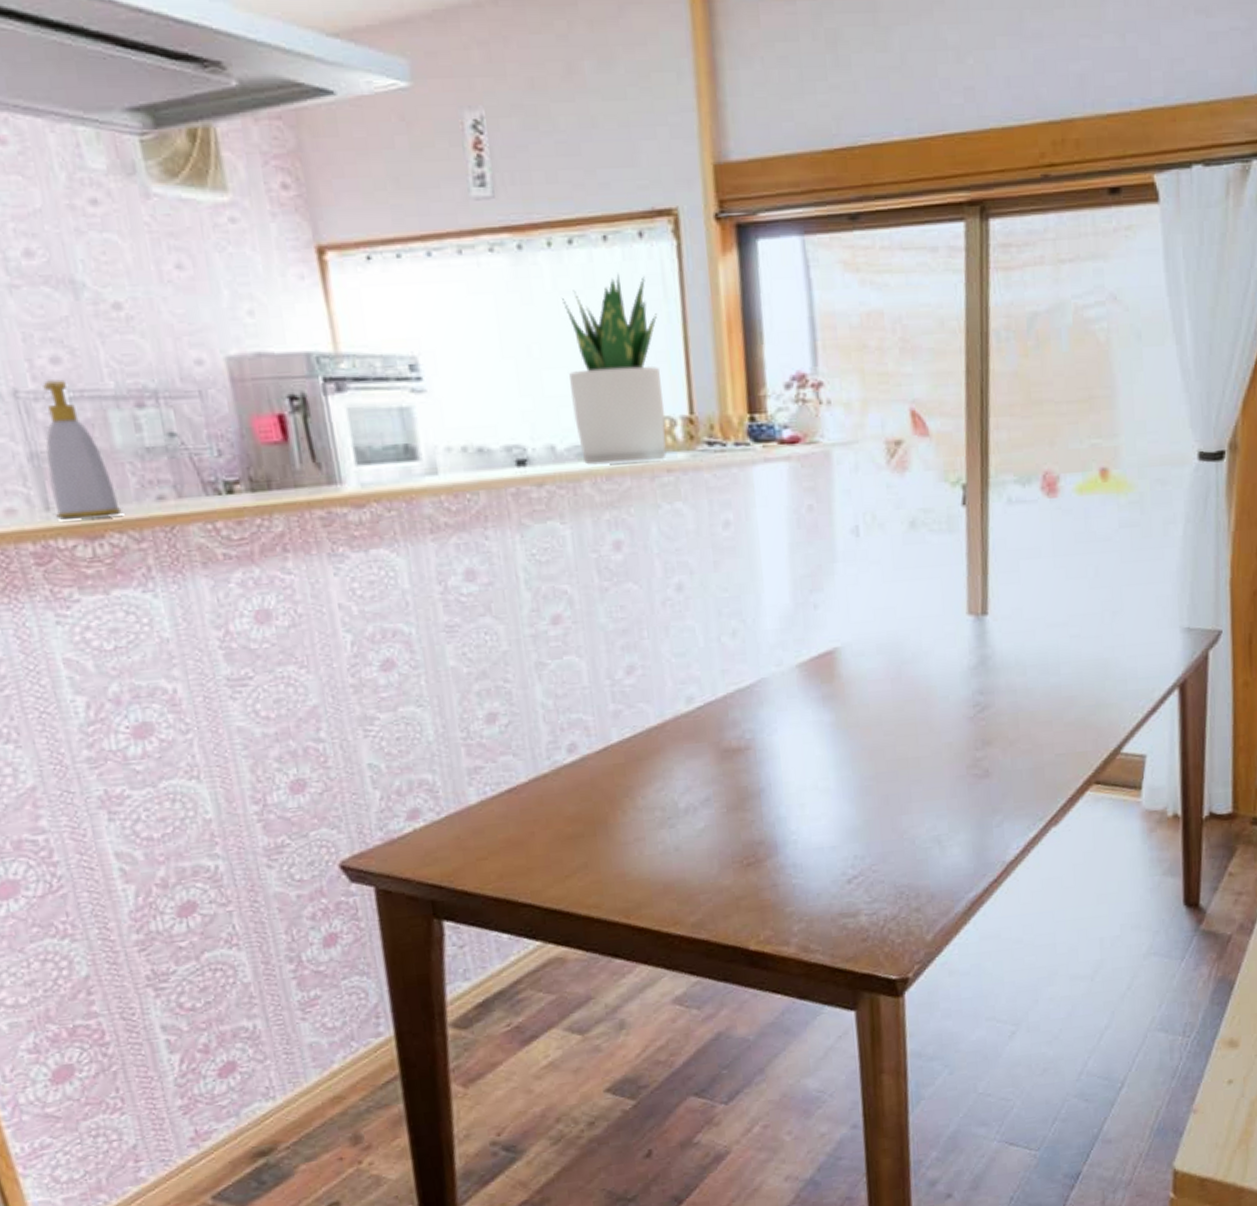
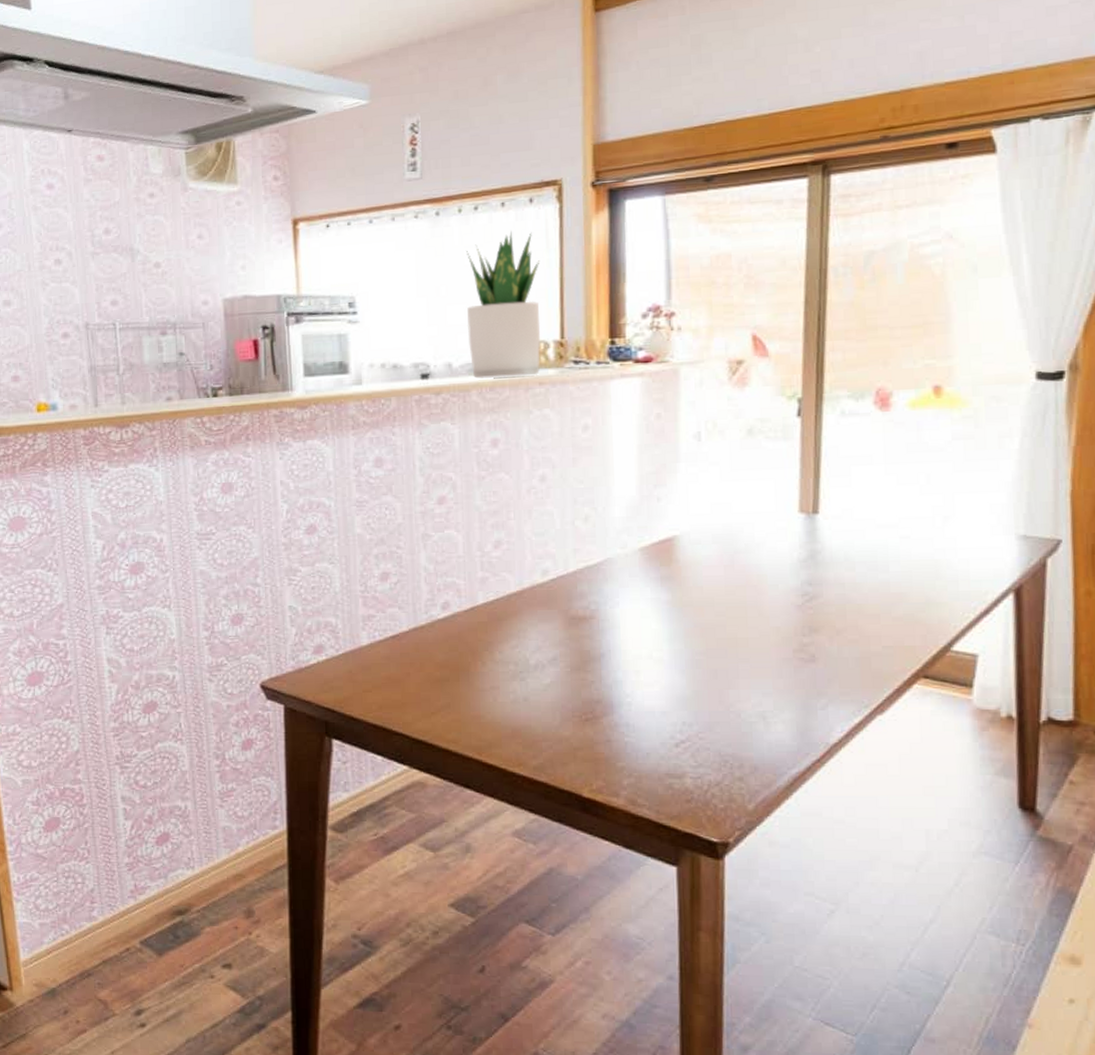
soap bottle: present [43,379,122,520] -> none [100,316,143,413]

